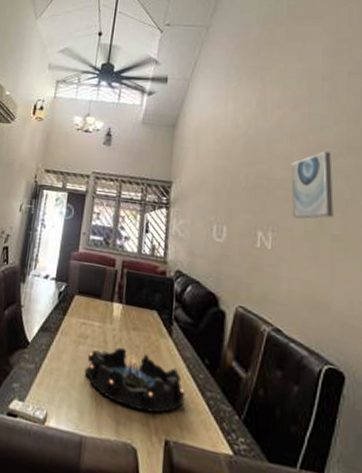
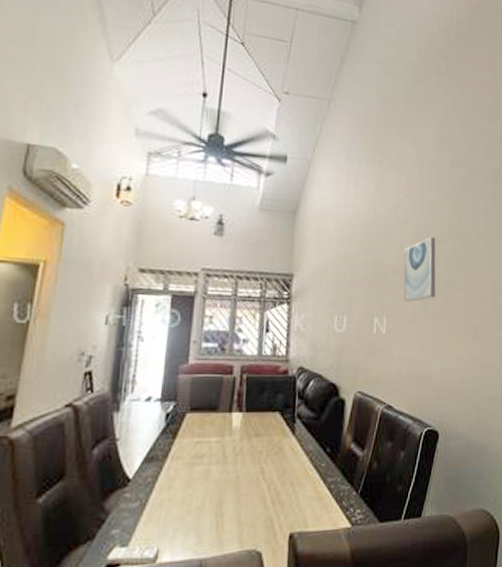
decorative bowl: present [84,347,186,414] -> none [201,457,309,515]

